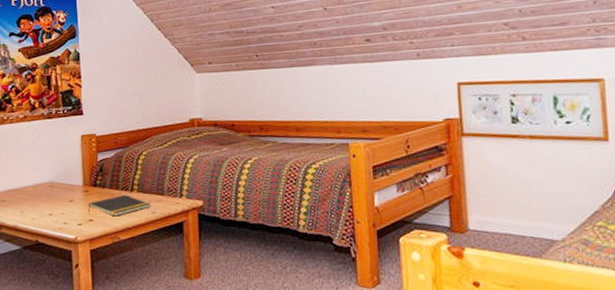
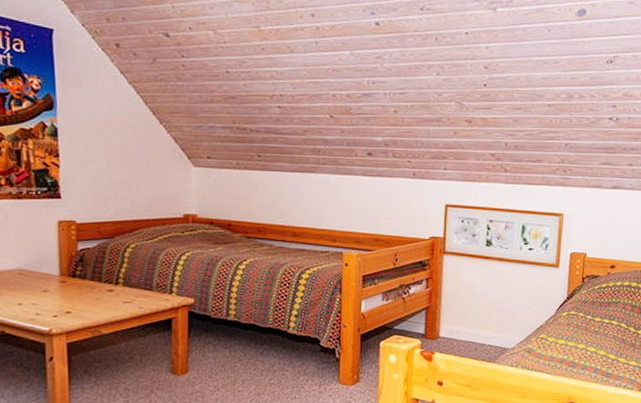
notepad: present [88,194,151,217] -> none [65,287,138,310]

